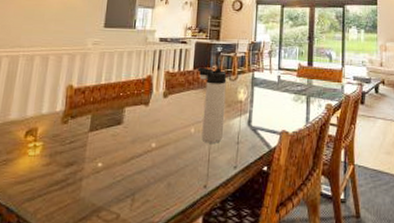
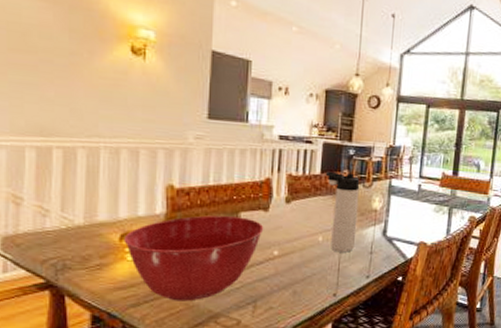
mixing bowl: none [28,111,144,195] -> present [124,215,264,301]

